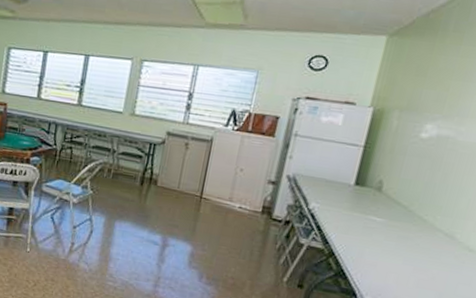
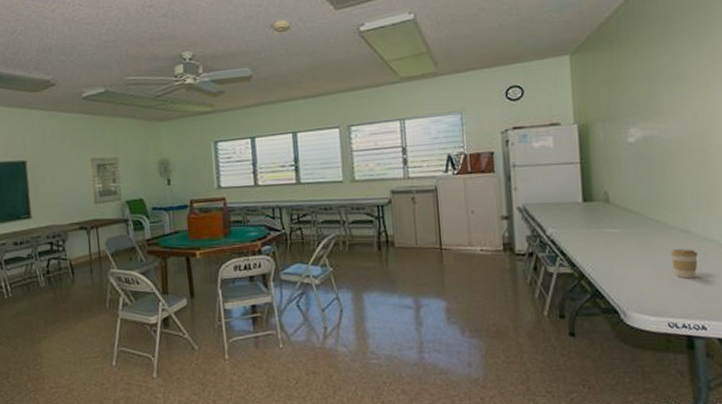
coffee cup: none [424,250,455,282] -> present [670,248,698,279]

